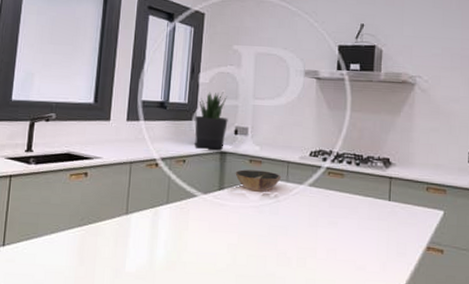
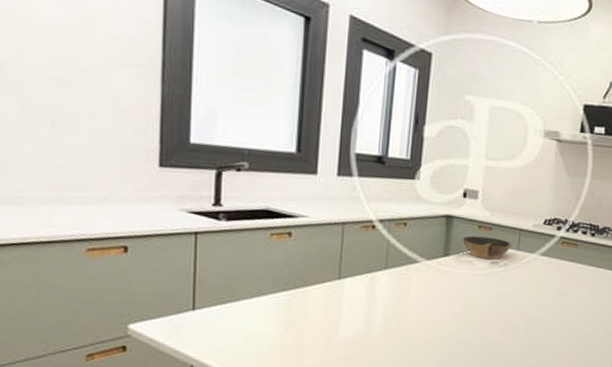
planter: present [195,92,228,152] -> none [417,148,457,216]

